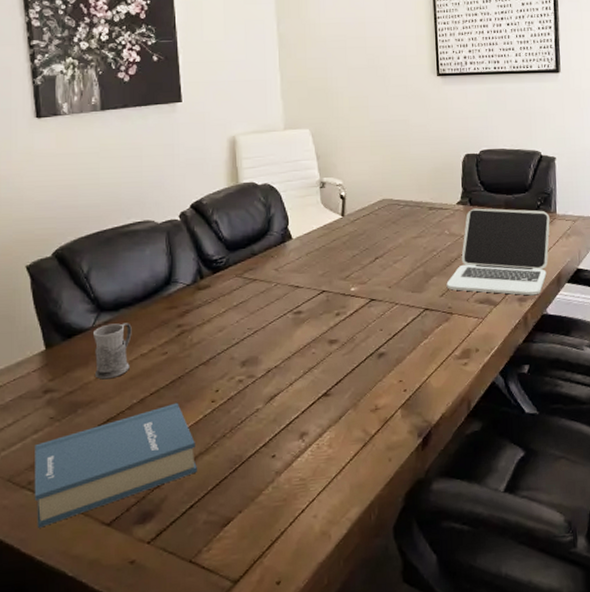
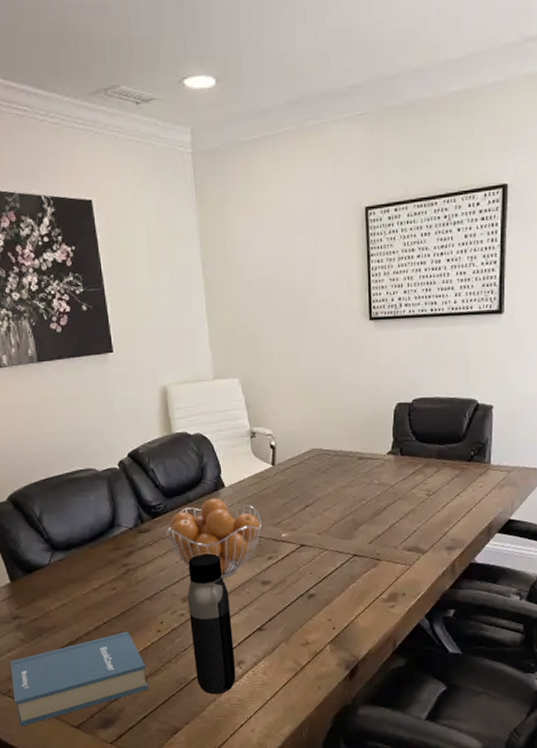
mug: present [92,323,132,380] -> none [49,561,84,609]
fruit basket: none [226,250,329,338] -> present [165,498,261,578]
water bottle: none [247,310,298,475] -> present [187,553,236,695]
laptop: present [446,208,550,296] -> none [375,458,483,545]

